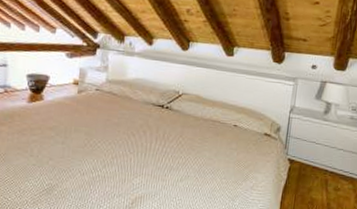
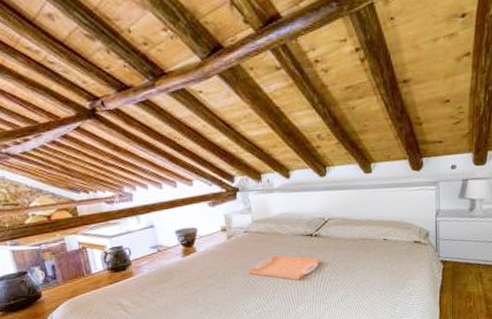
serving tray: none [91,119,167,150] -> present [248,255,321,281]

